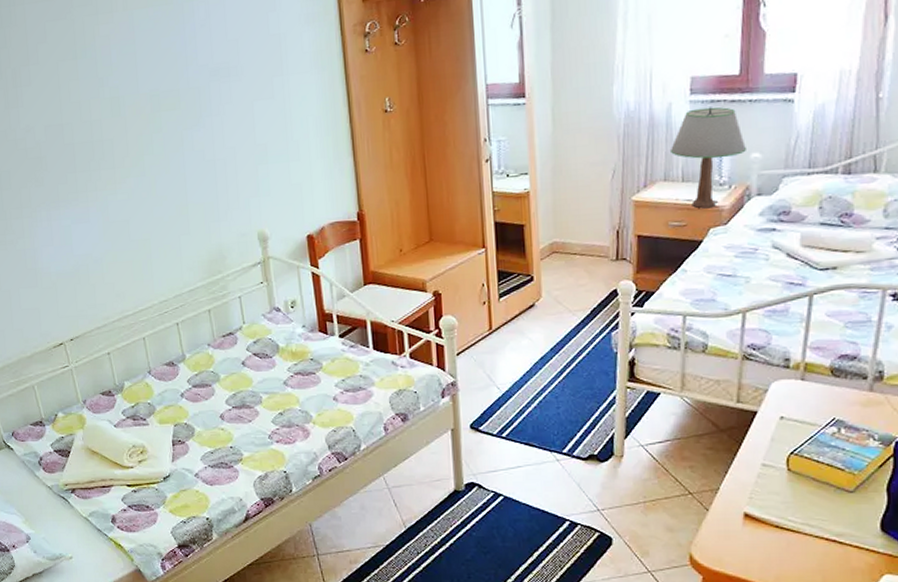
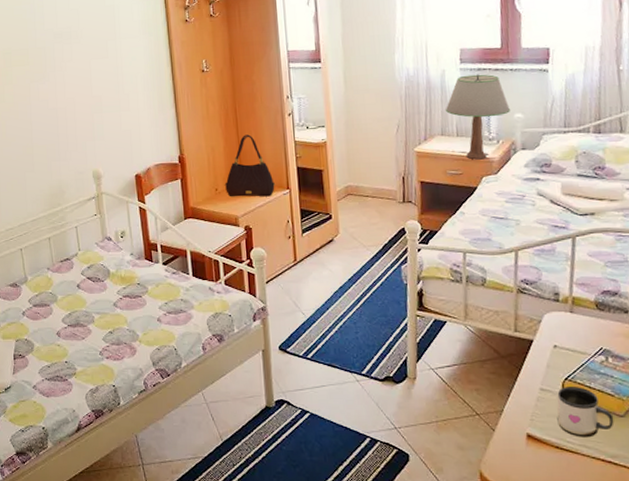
handbag: none [410,185,470,259] -> present [224,134,276,197]
mug: none [779,460,843,516] -> present [557,386,615,438]

